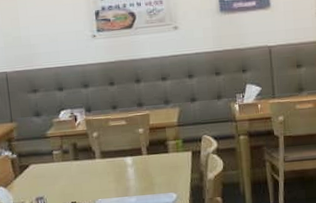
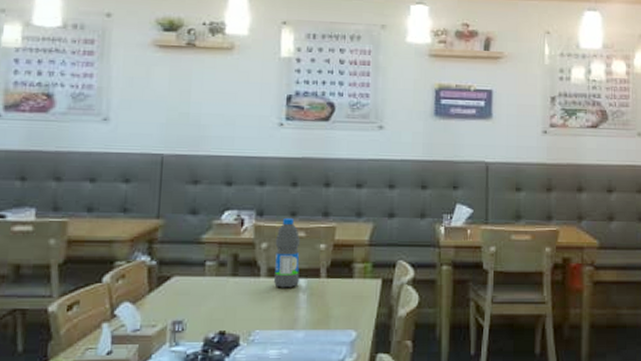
water bottle: none [103,111,126,166] -> present [274,219,301,288]

